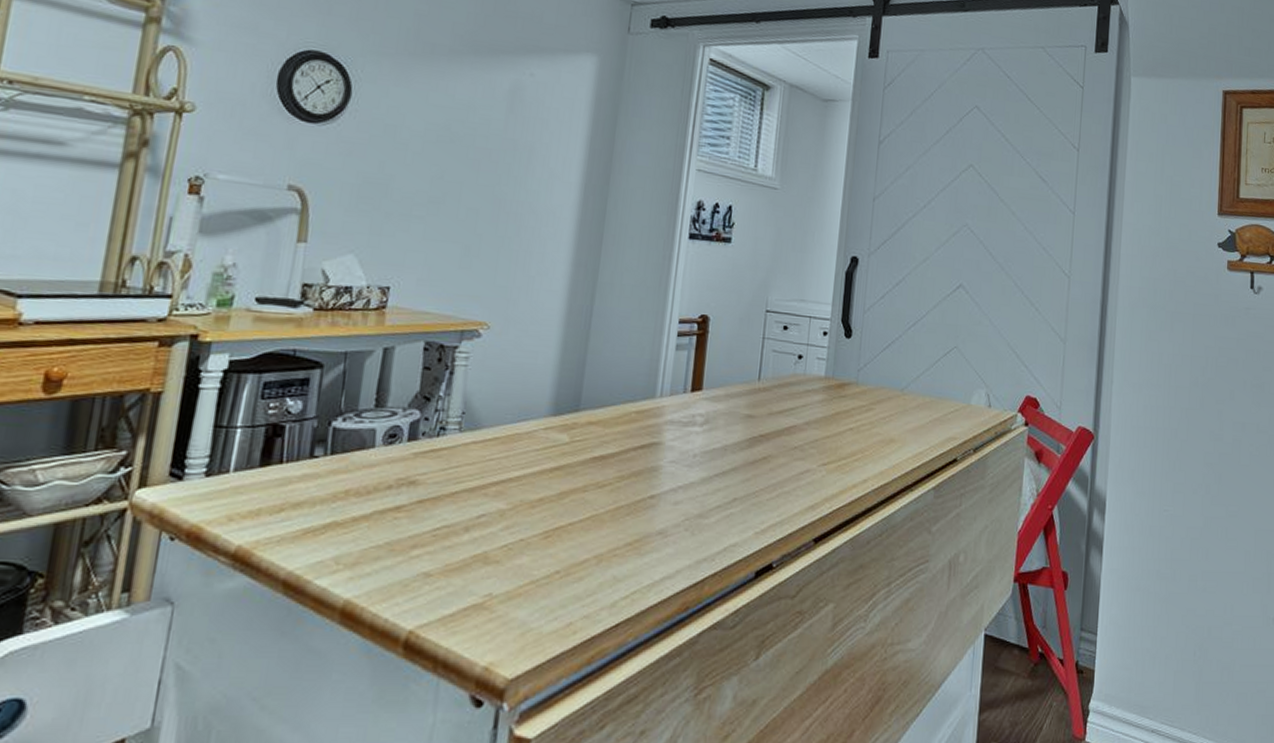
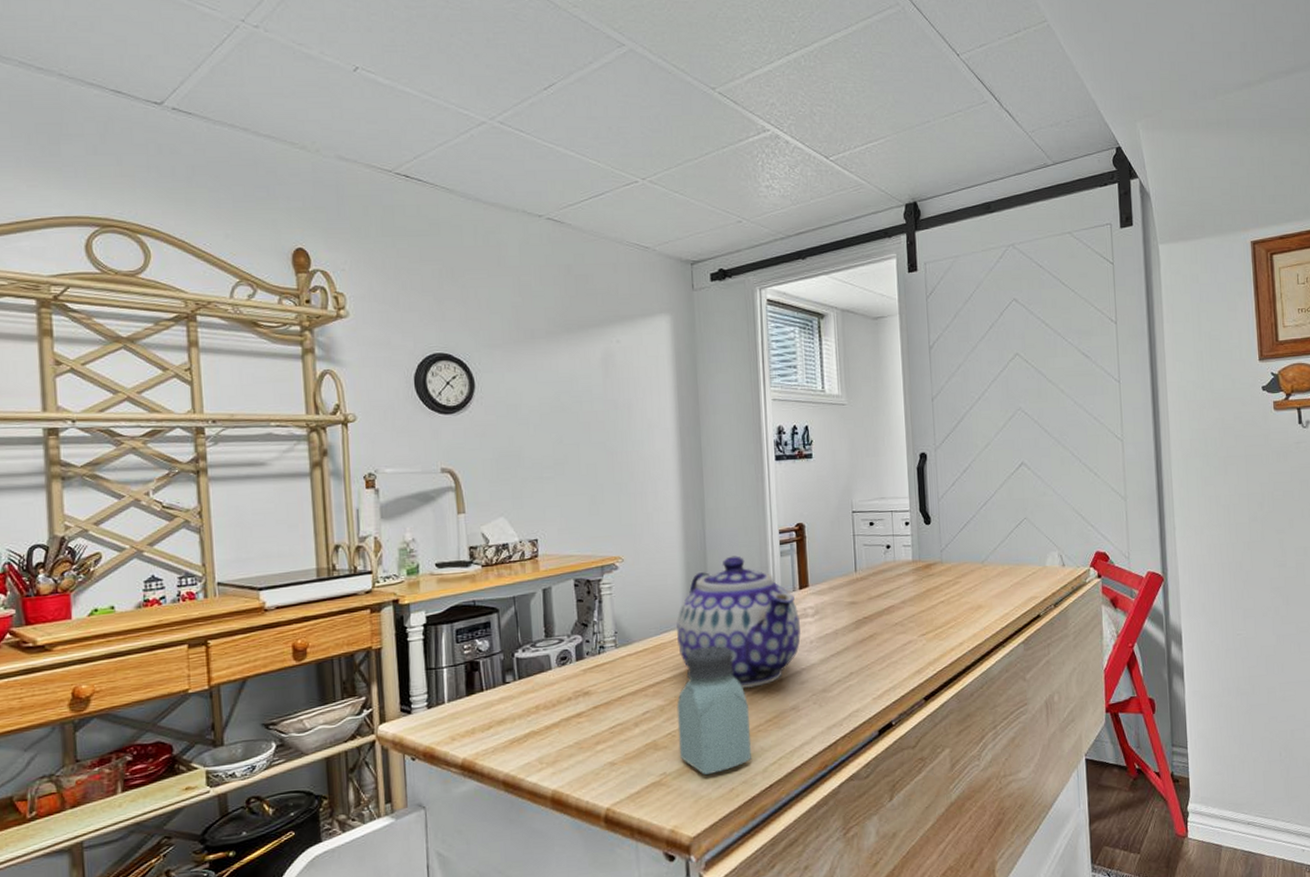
saltshaker: none [512,444,608,603] -> present [676,645,751,776]
teapot: none [535,341,686,503] -> present [675,556,802,689]

